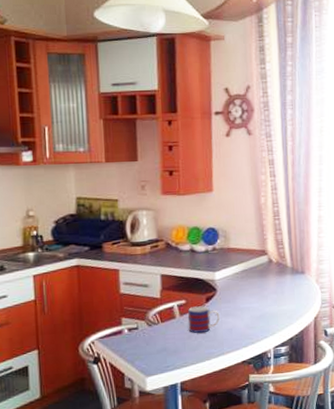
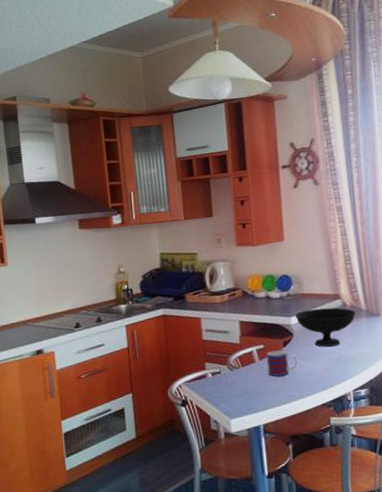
bowl: none [219,263,281,304] -> present [295,307,356,347]

